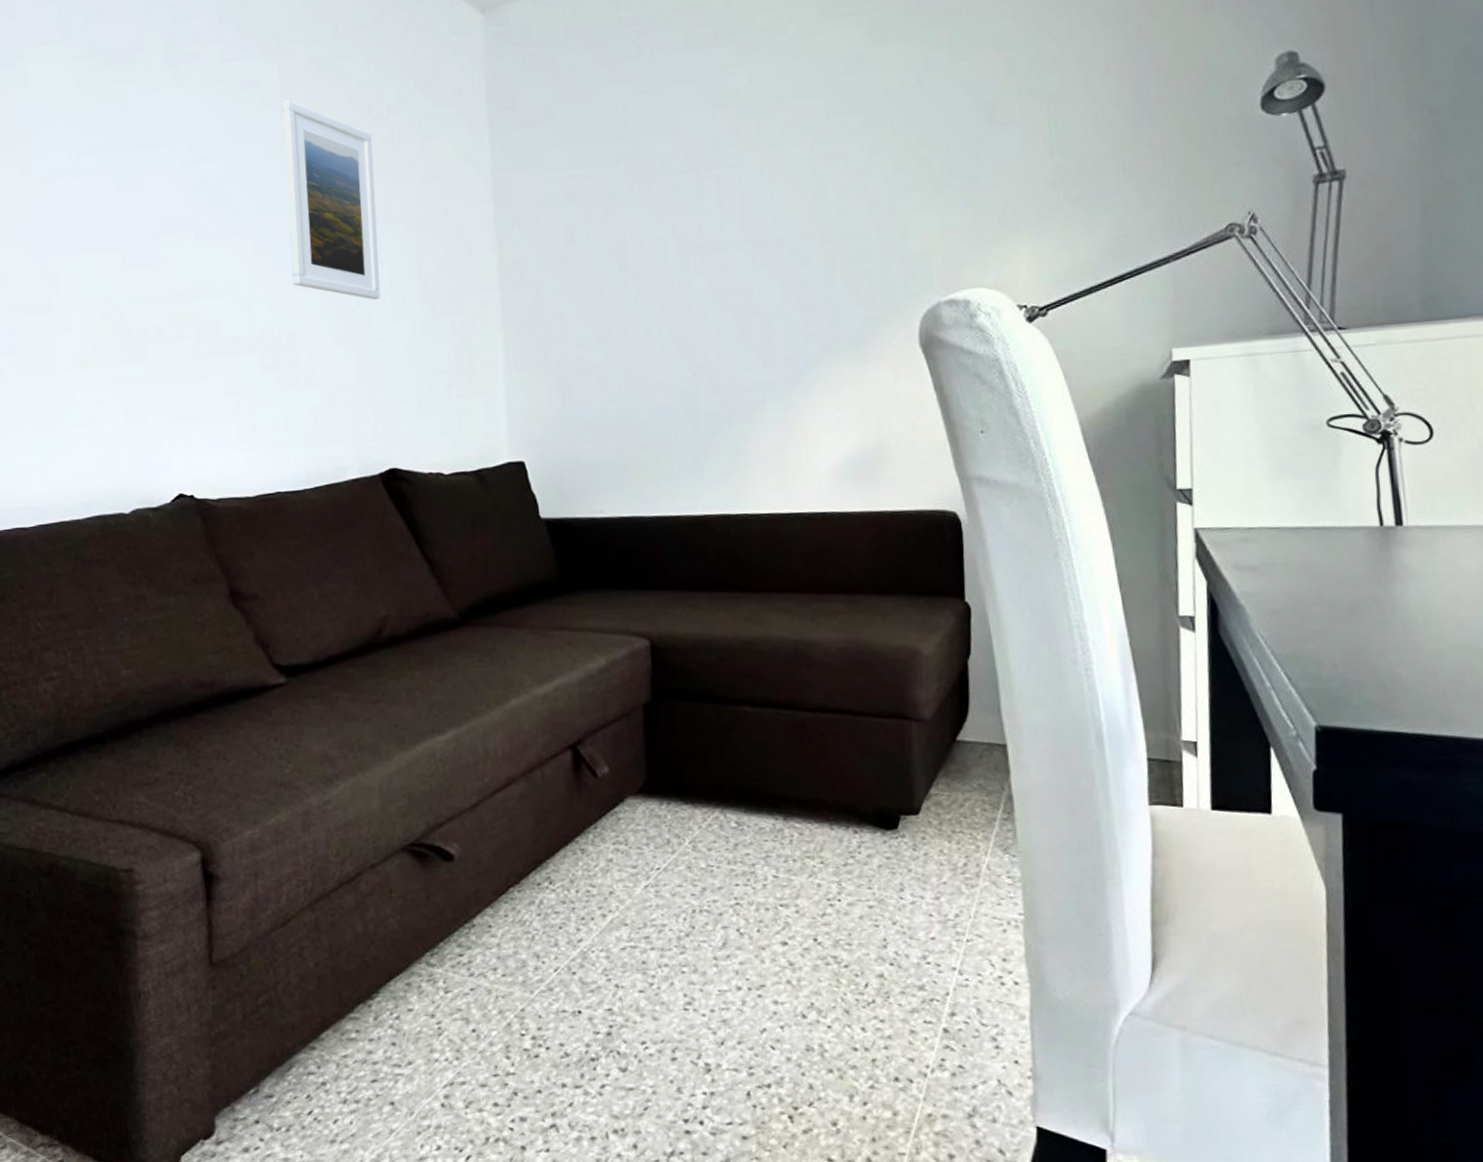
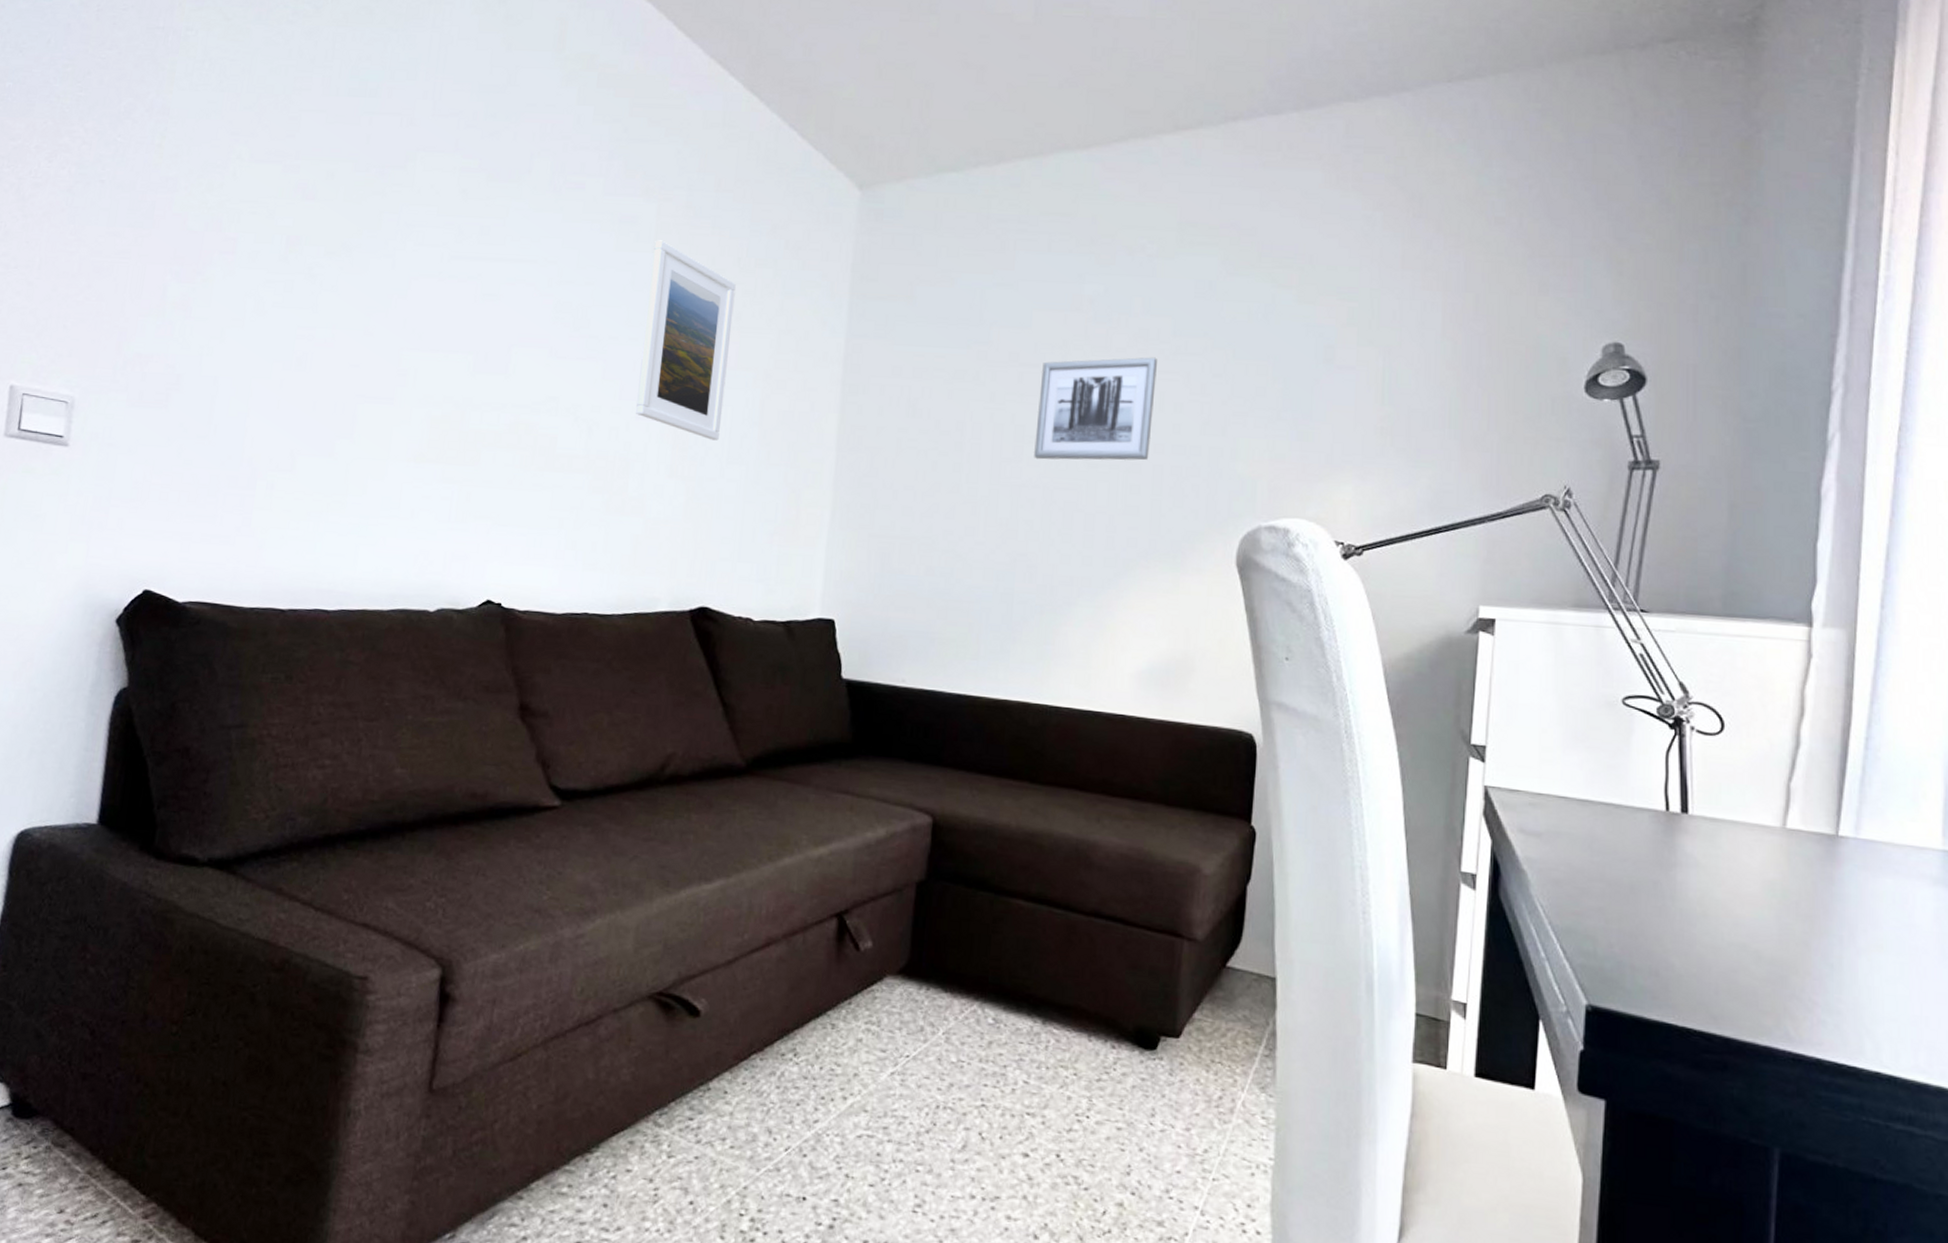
wall art: none [696,143,818,268] -> present [1034,357,1157,461]

